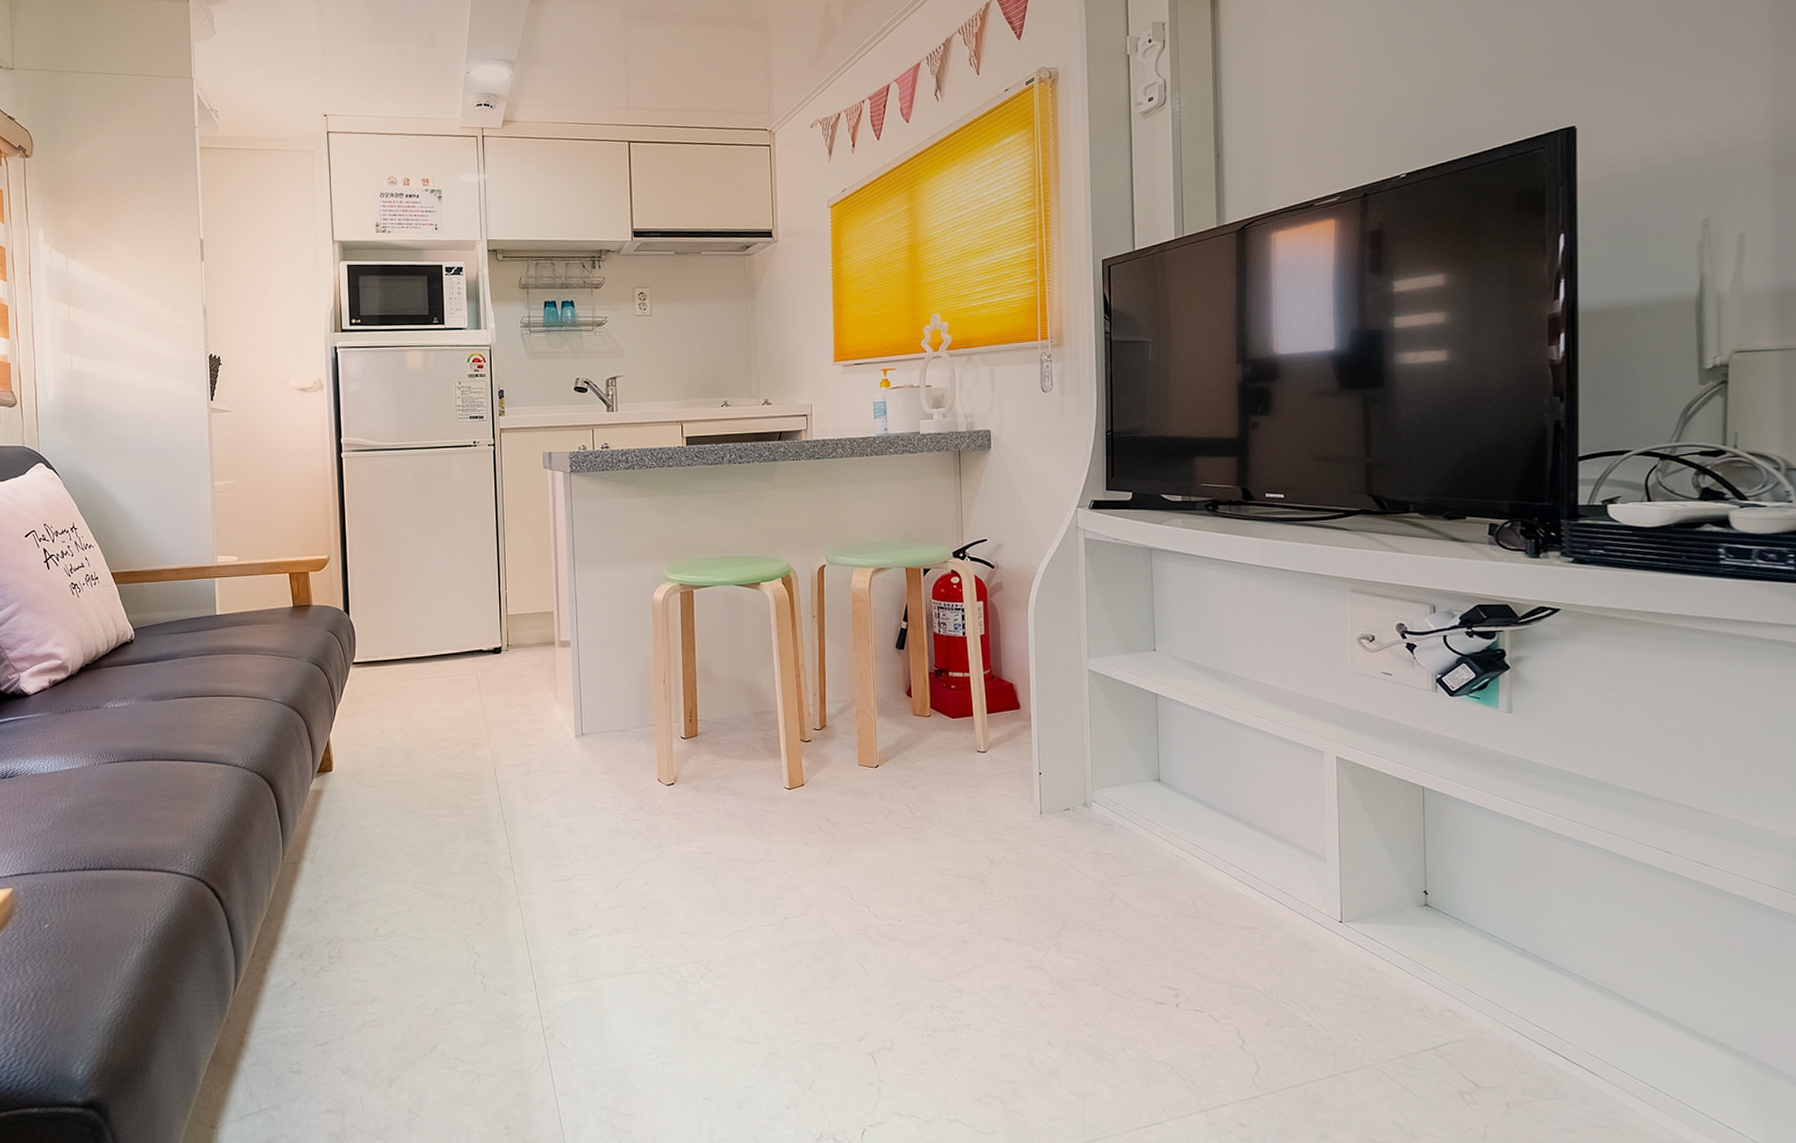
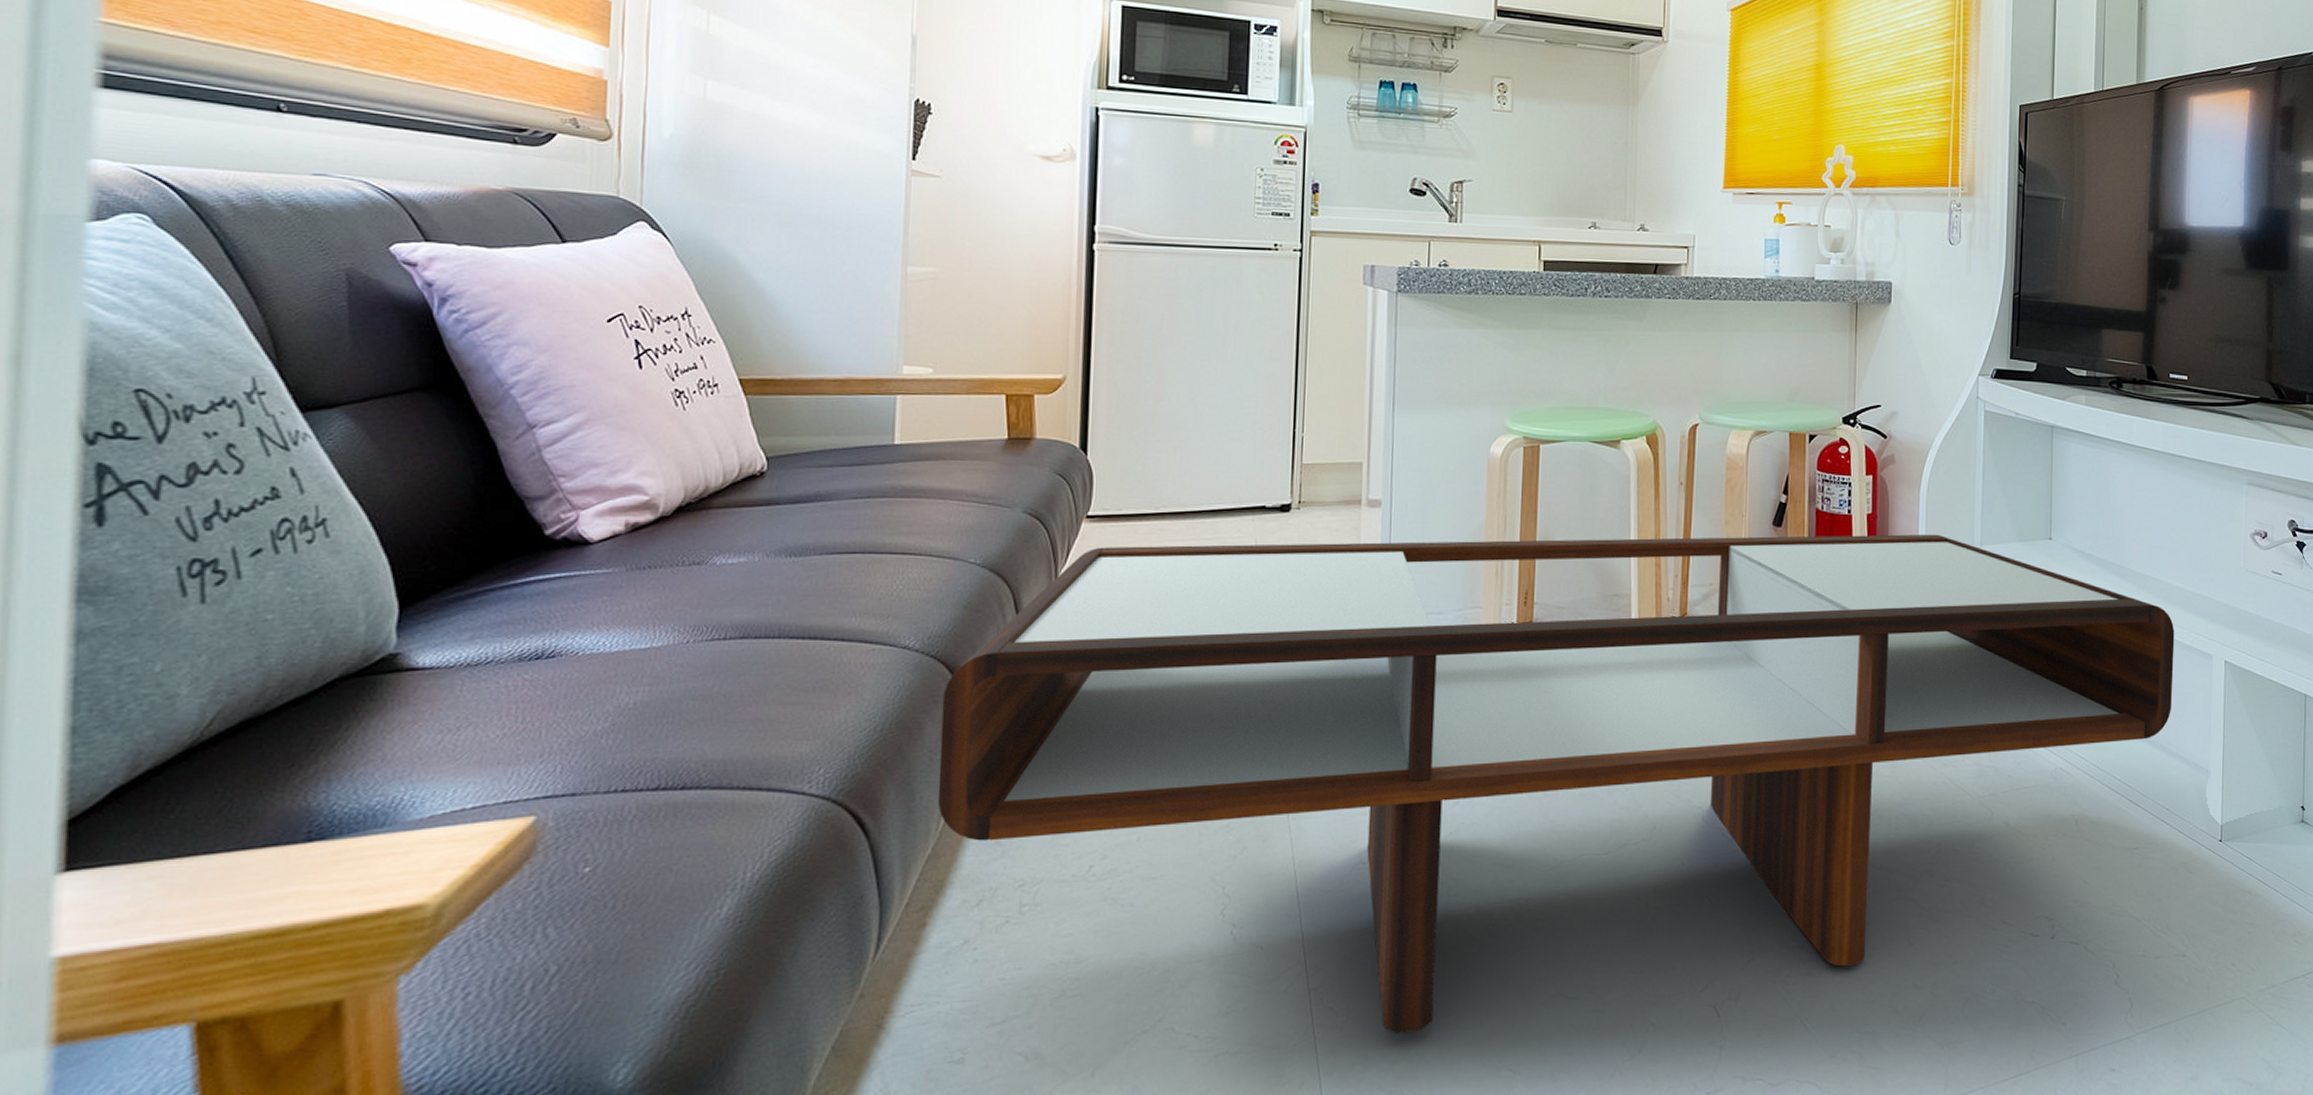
coffee table: none [264,650,1285,1065] -> present [937,534,2175,1034]

